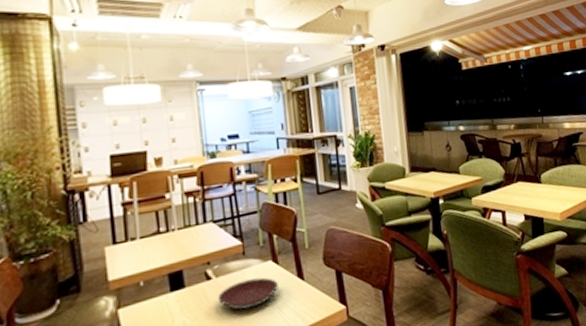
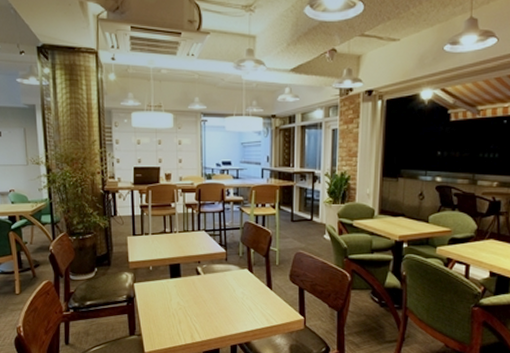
plate: present [217,277,278,310] -> none [204,280,251,303]

